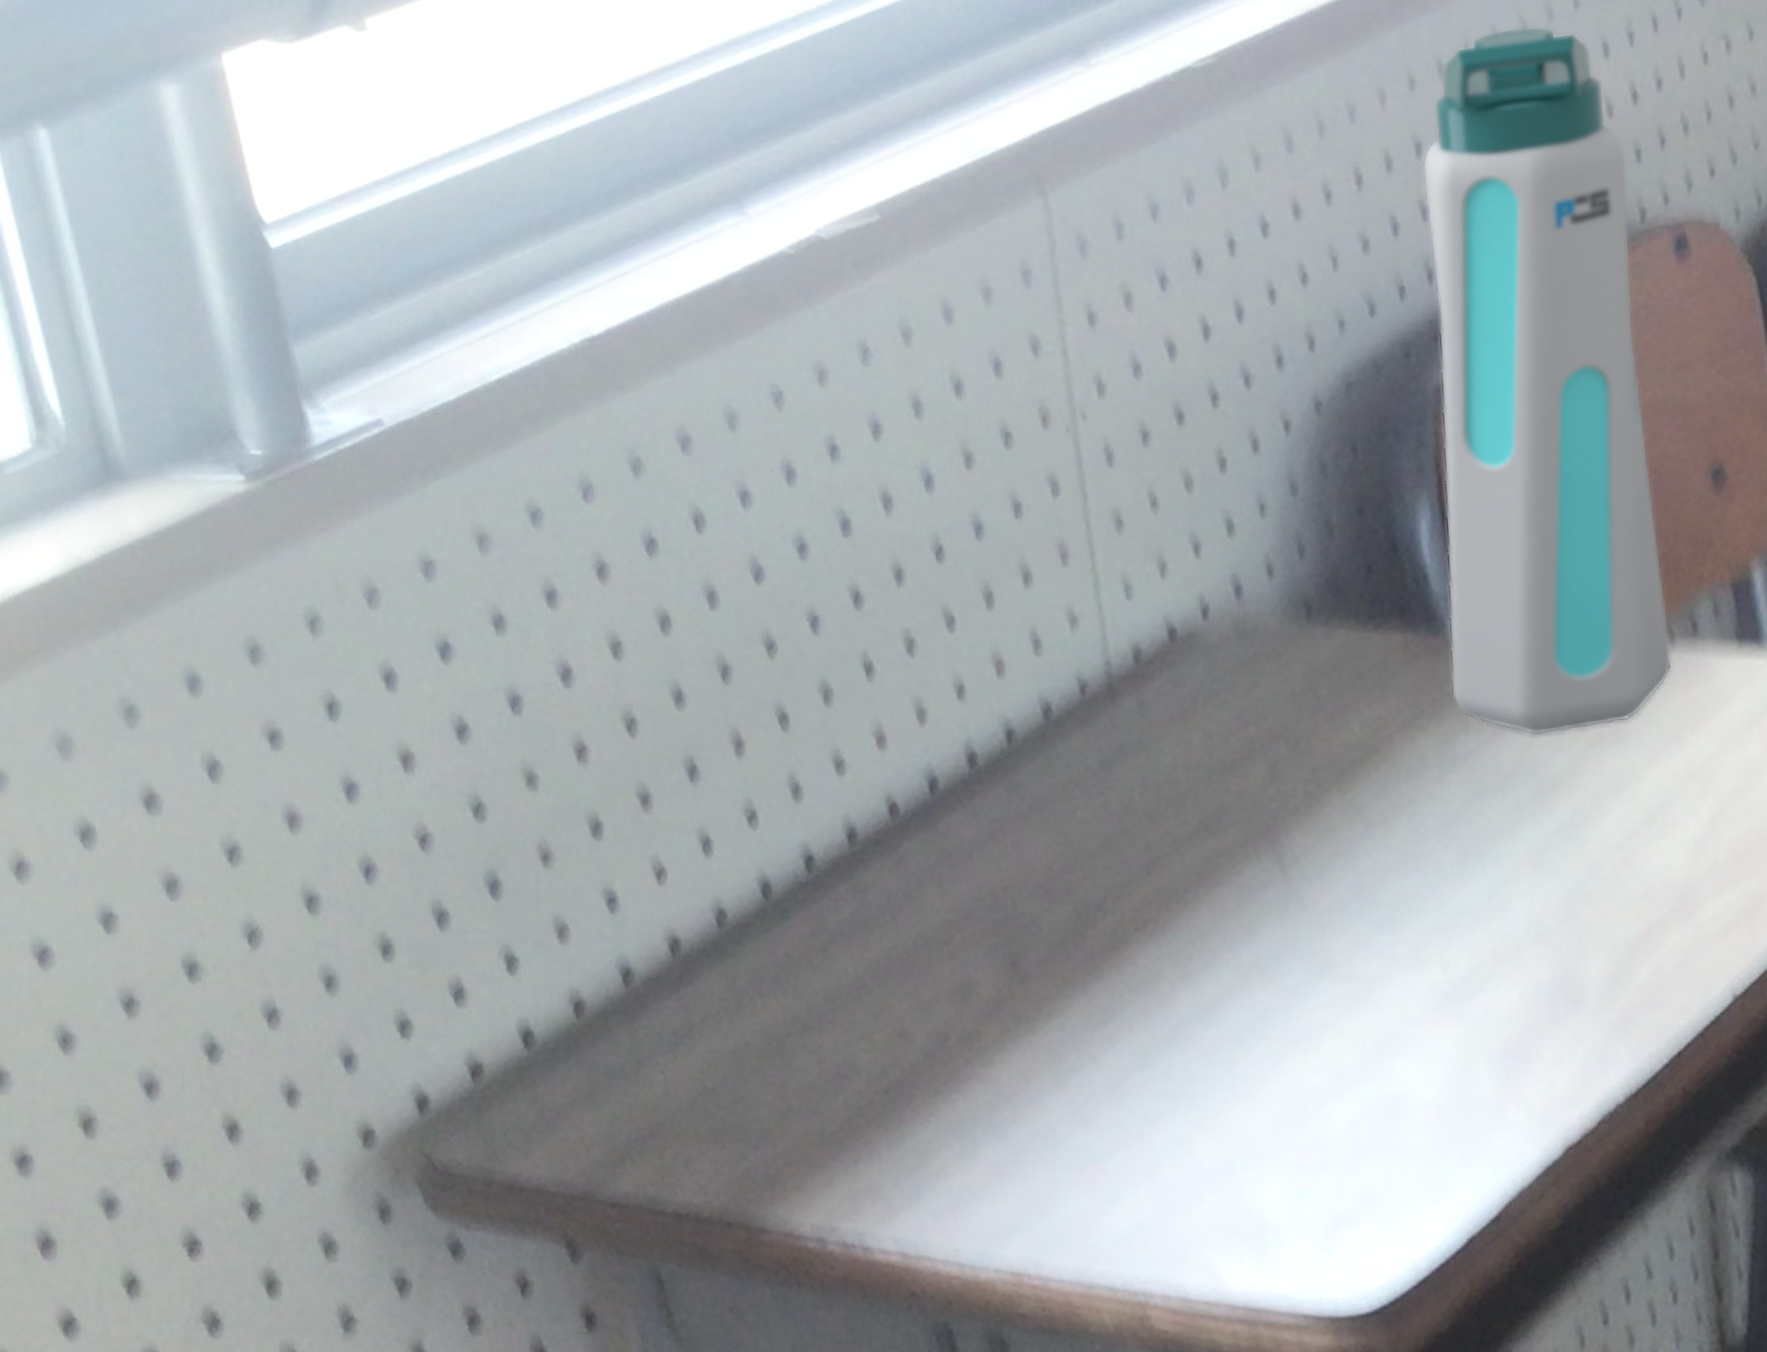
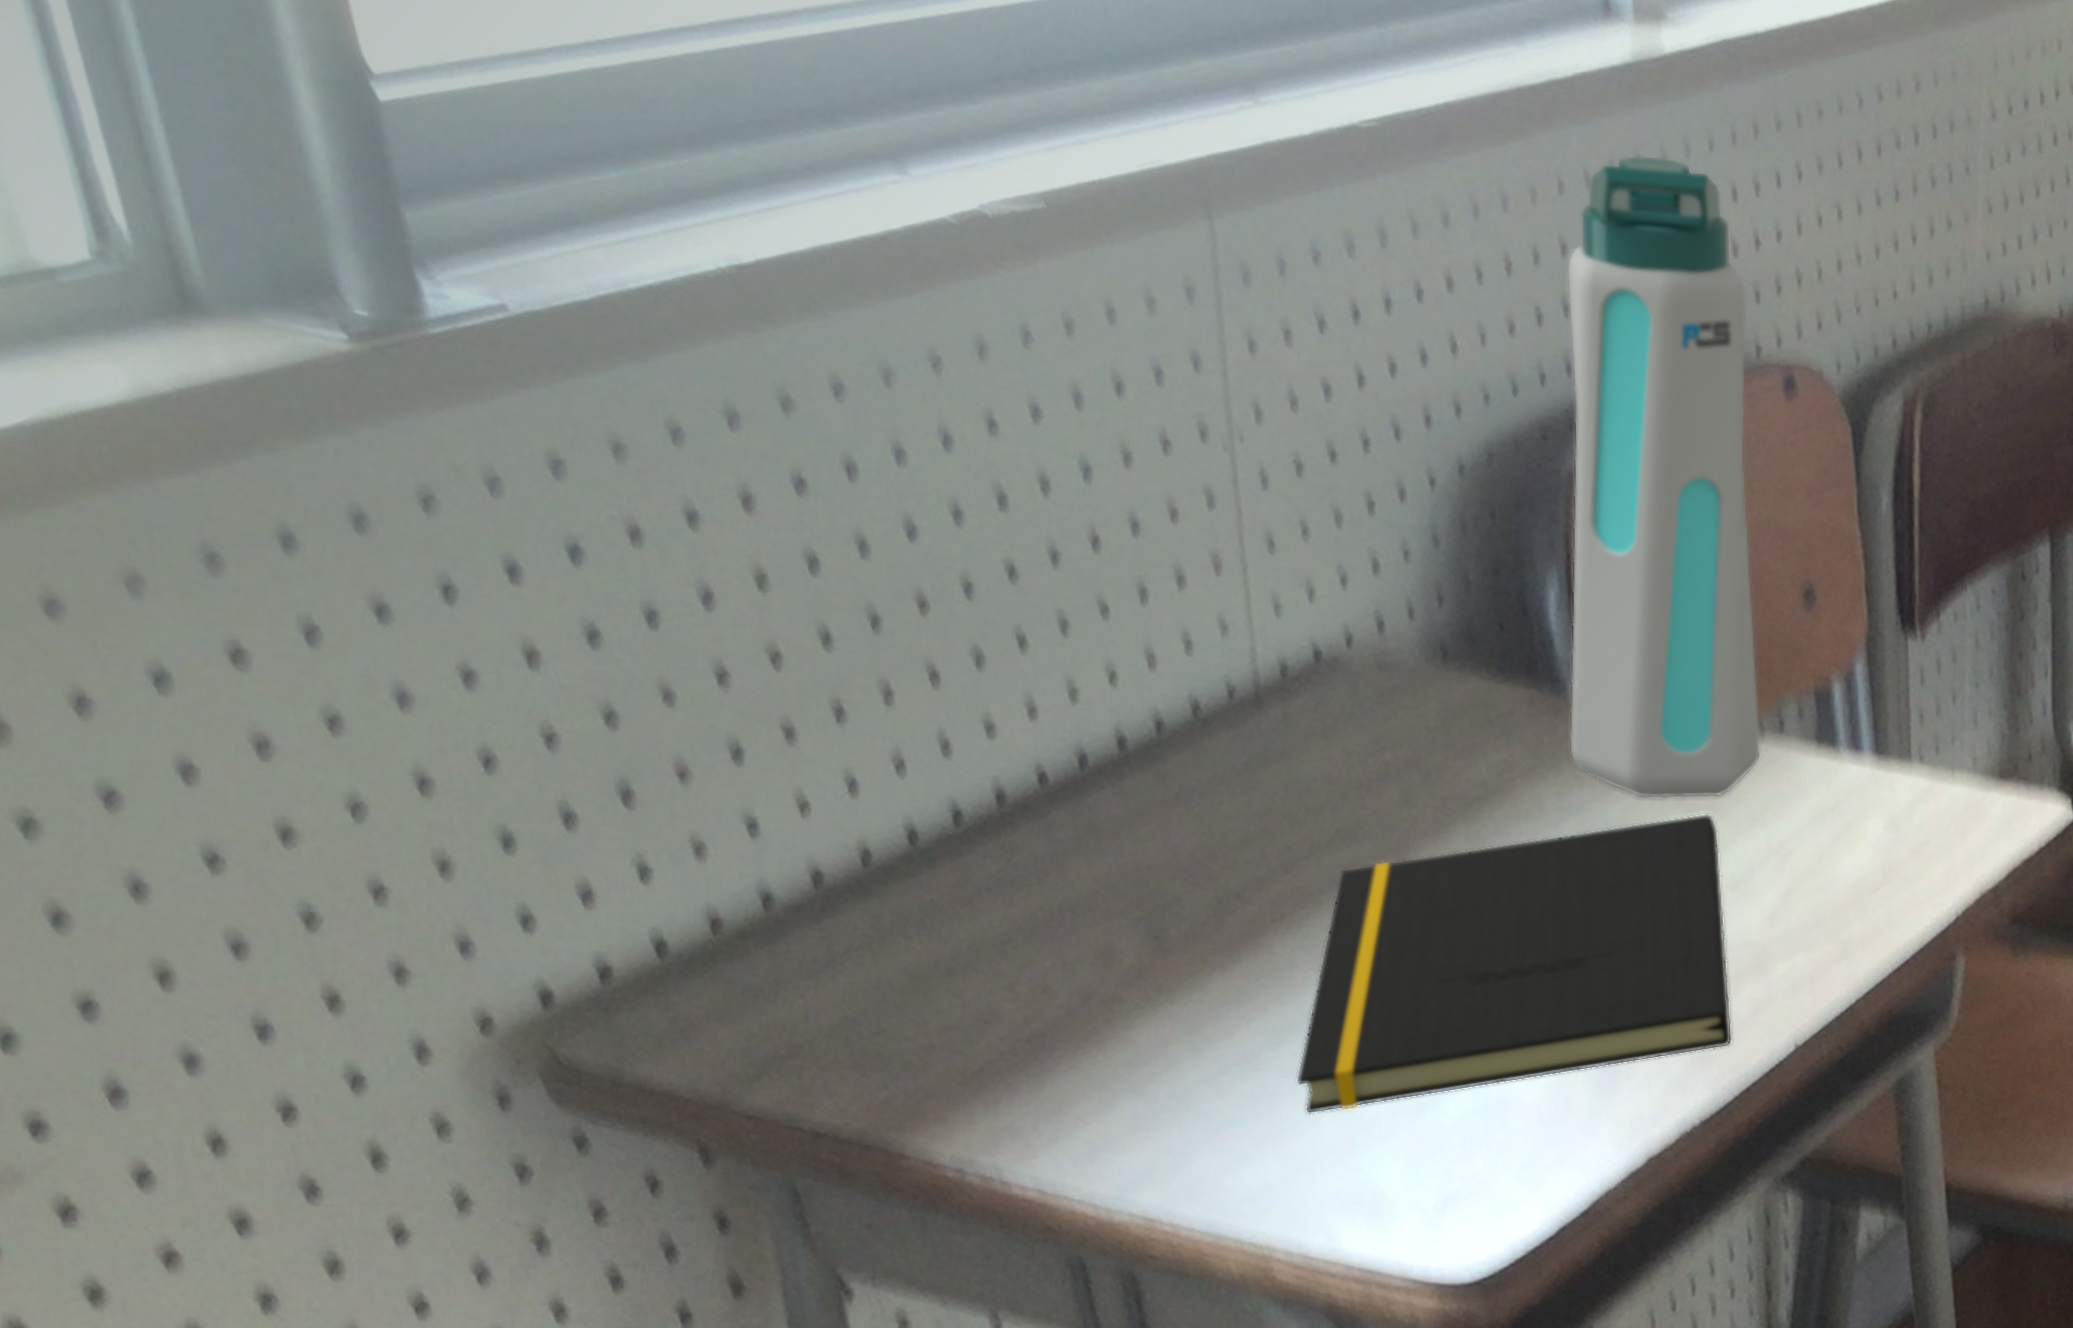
notepad: none [1167,741,1658,1139] -> present [1296,813,1733,1114]

